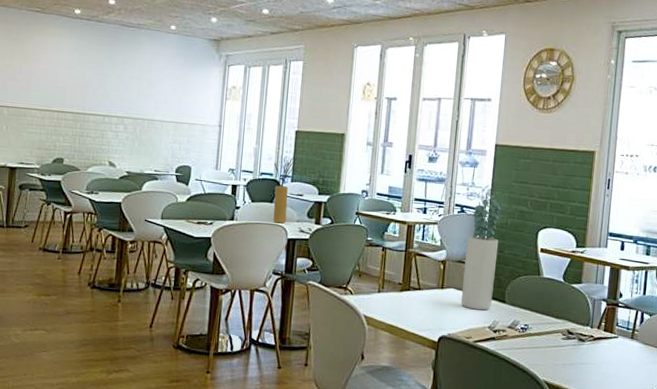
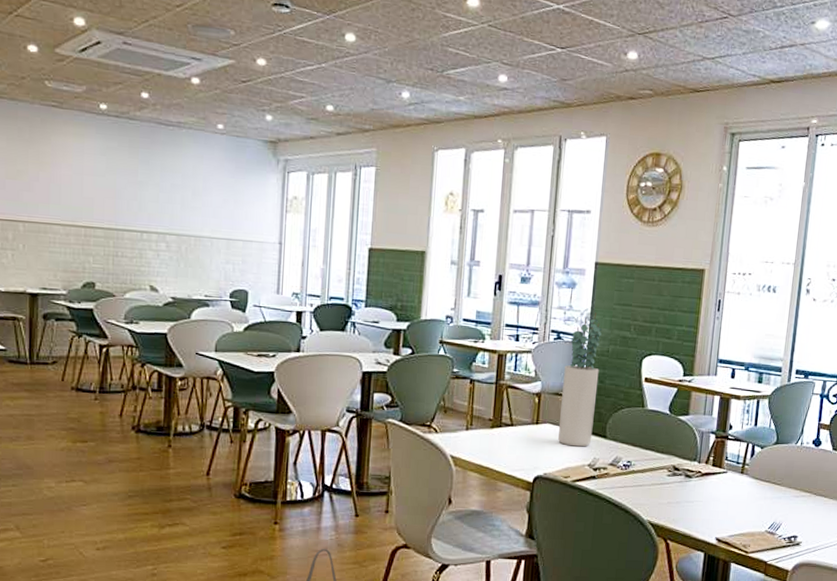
vase: present [273,155,297,224] -> none [344,276,371,355]

